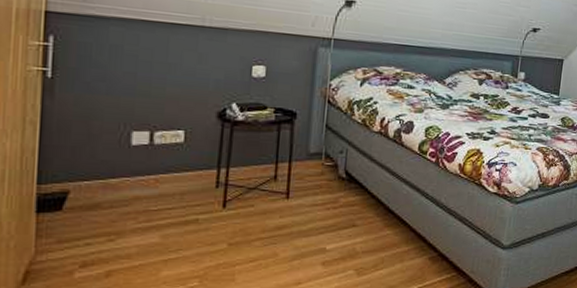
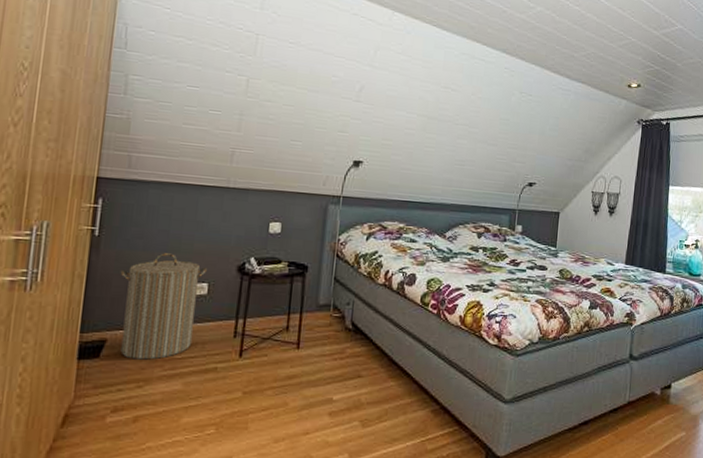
laundry hamper: none [80,97,182,212] -> present [120,253,207,360]

